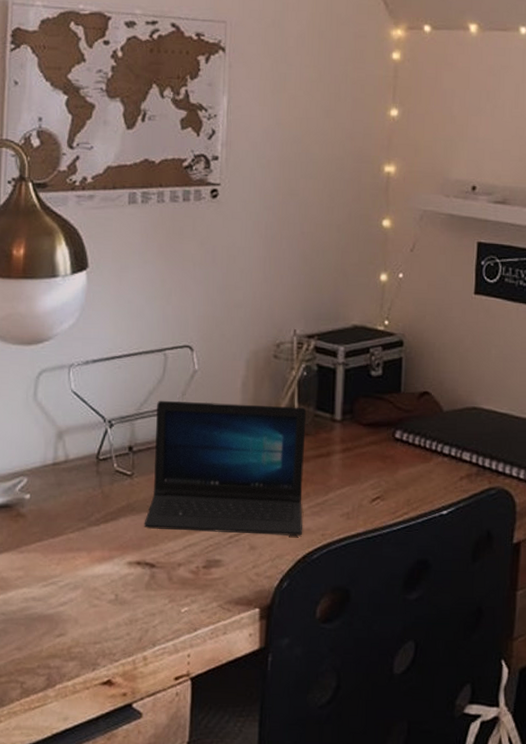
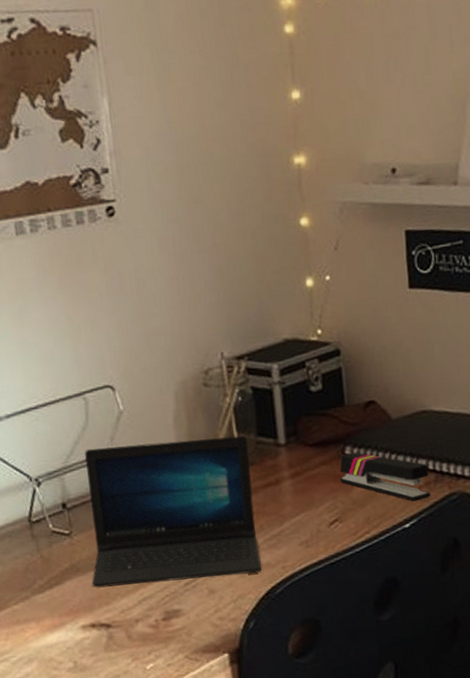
stapler: none [387,437,472,491] -> present [340,452,431,502]

